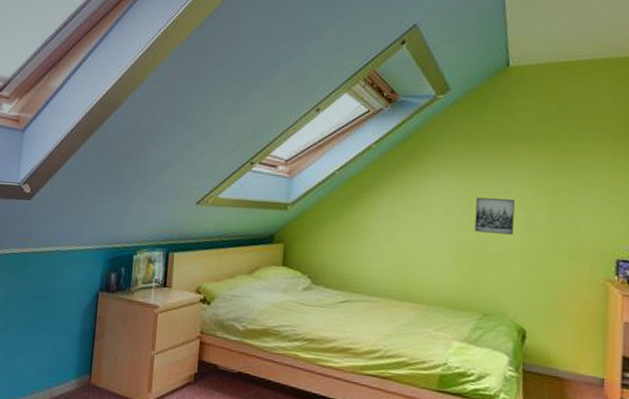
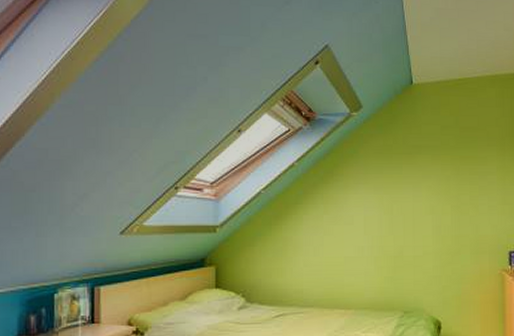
wall art: present [475,197,515,235] -> none [392,205,425,238]

